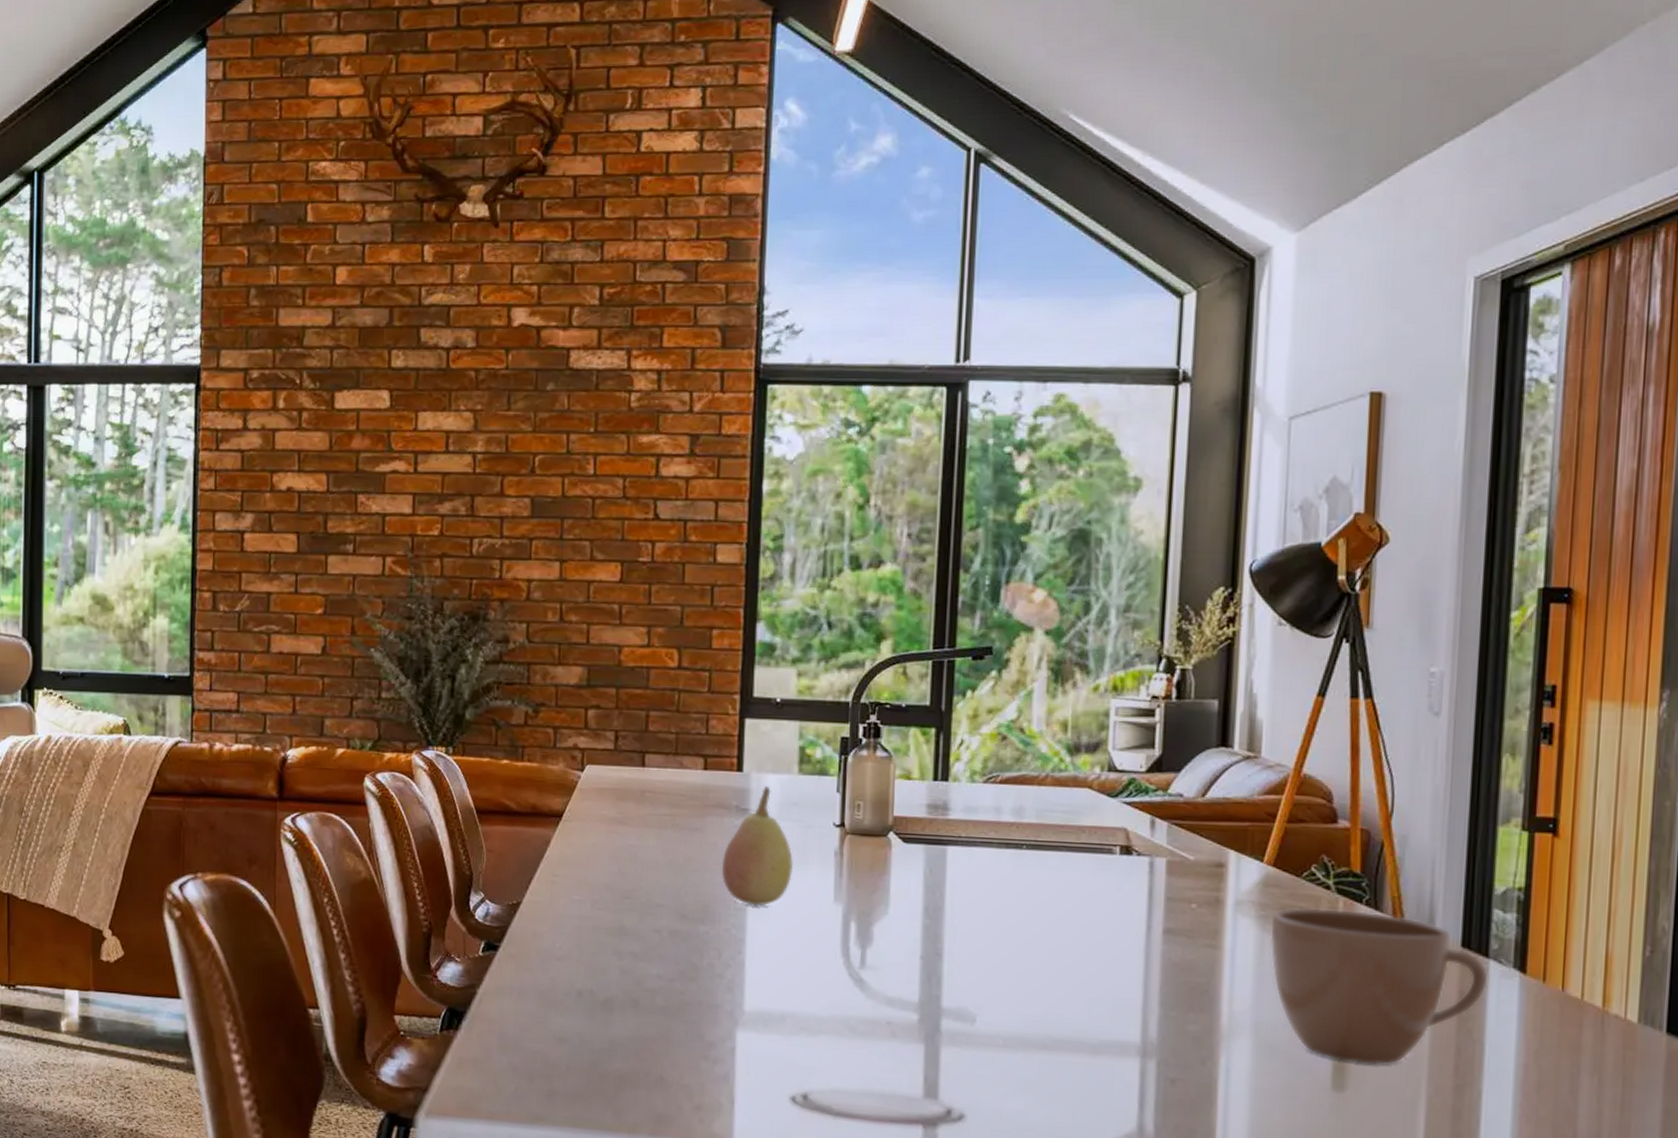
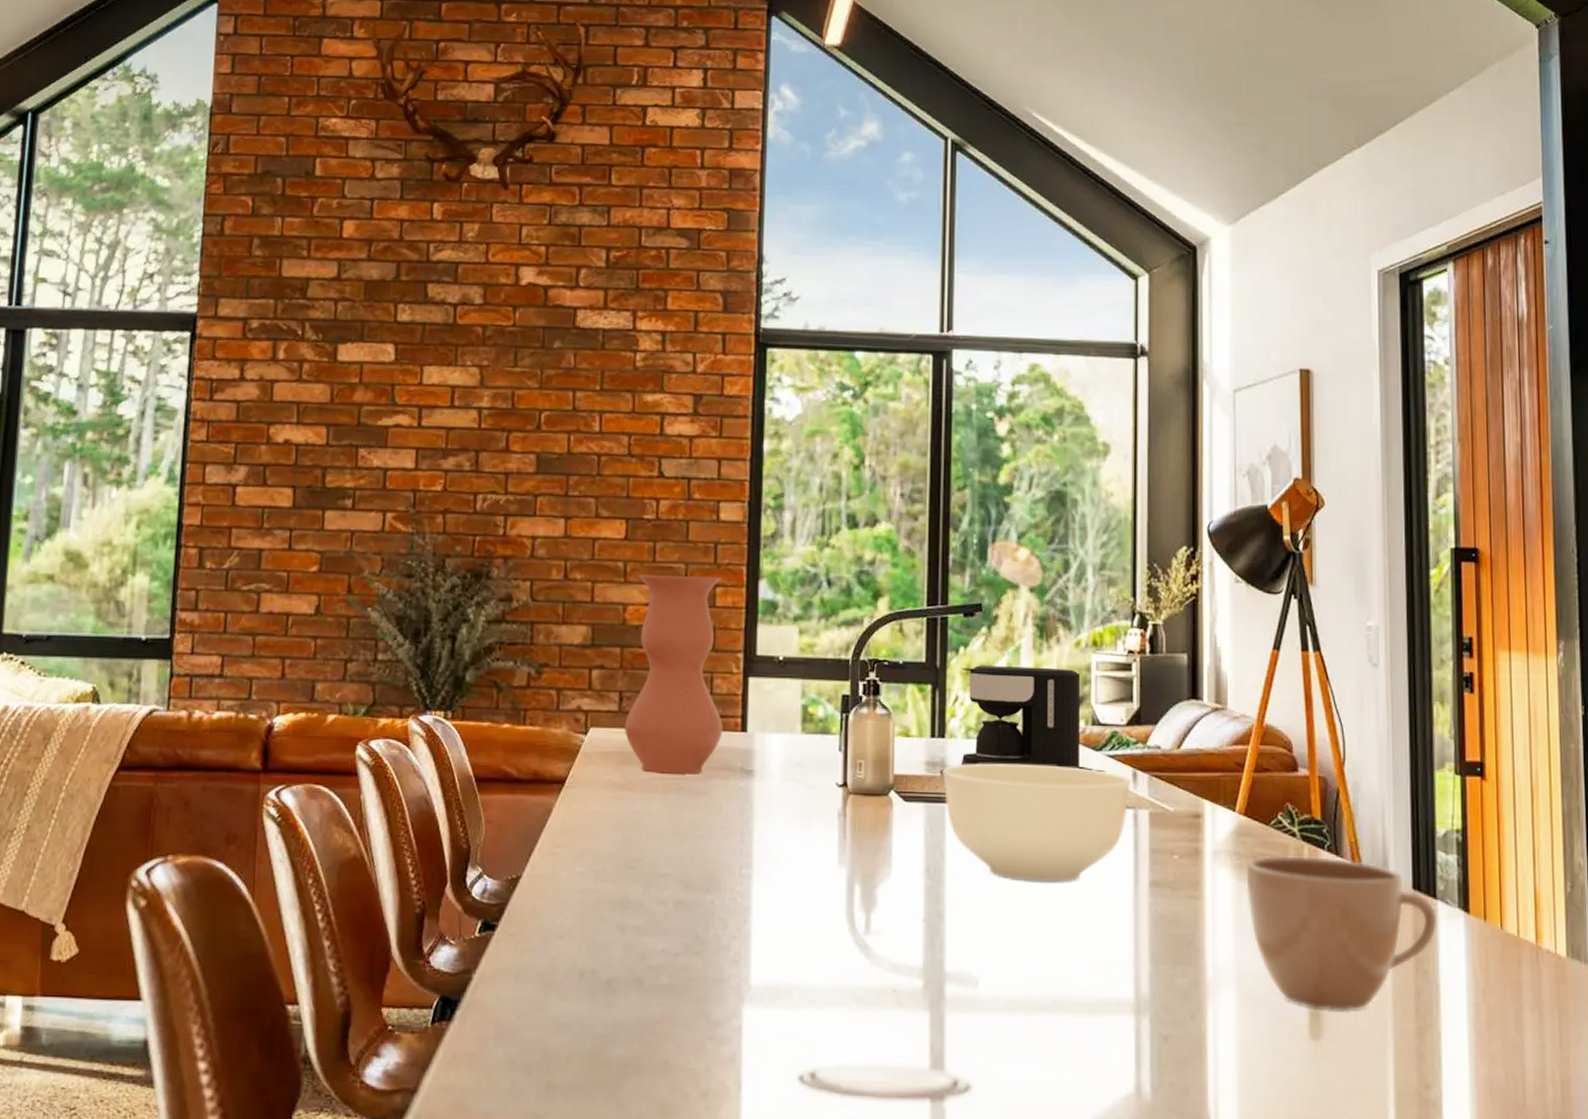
vase: none [619,616,718,811] -> present [624,574,723,774]
fruit: present [721,785,794,906] -> none [726,746,798,872]
coffee maker: none [941,709,1121,820] -> present [939,665,1106,775]
bowl: none [944,807,1148,926] -> present [942,763,1130,882]

